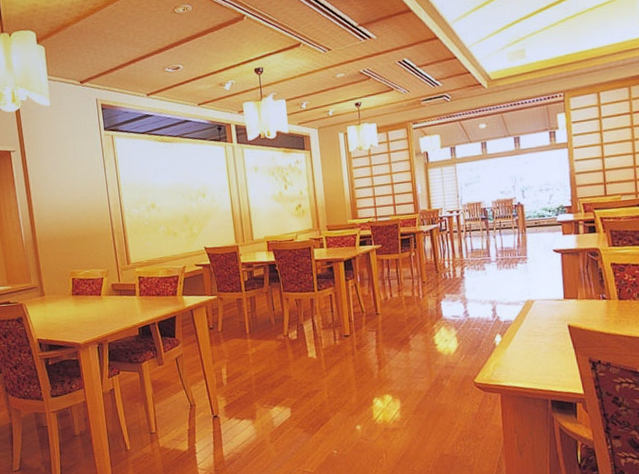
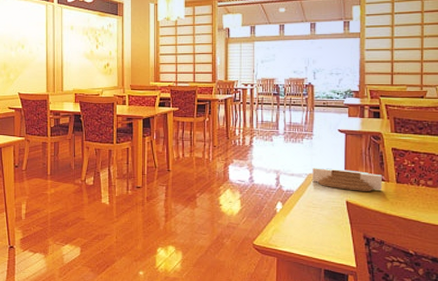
architectural model: none [530,291,604,314] -> present [312,167,382,191]

